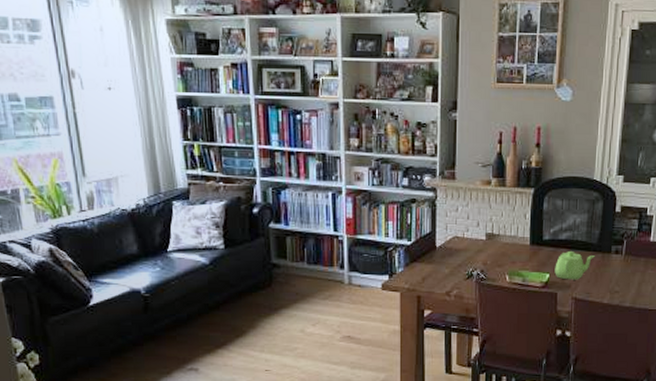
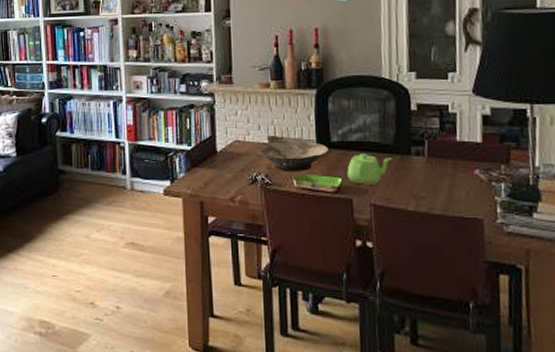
bowl: none [475,238,540,267] -> present [257,141,328,171]

